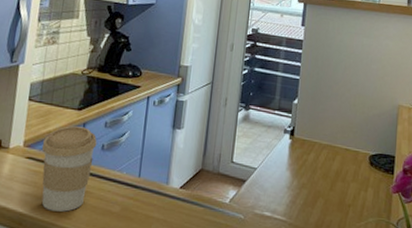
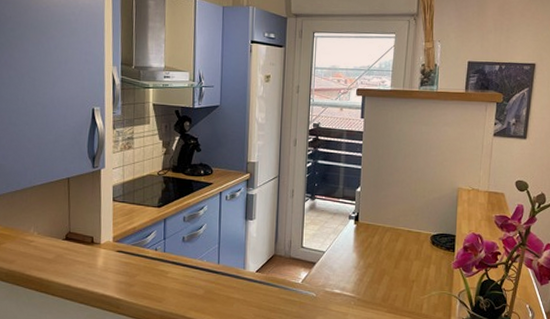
coffee cup: present [41,126,97,212] -> none [129,222,178,296]

